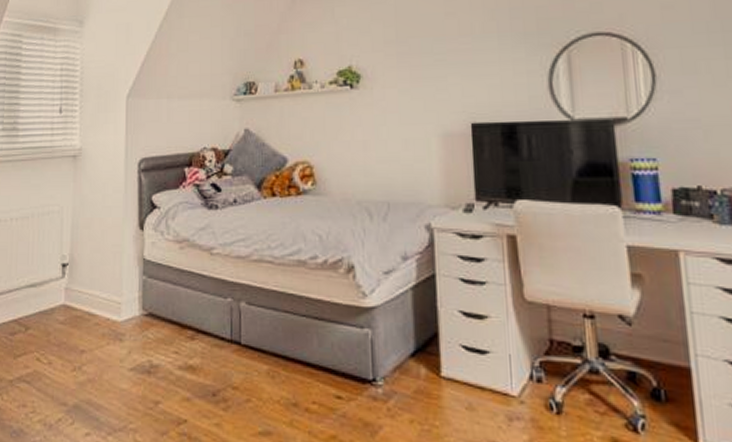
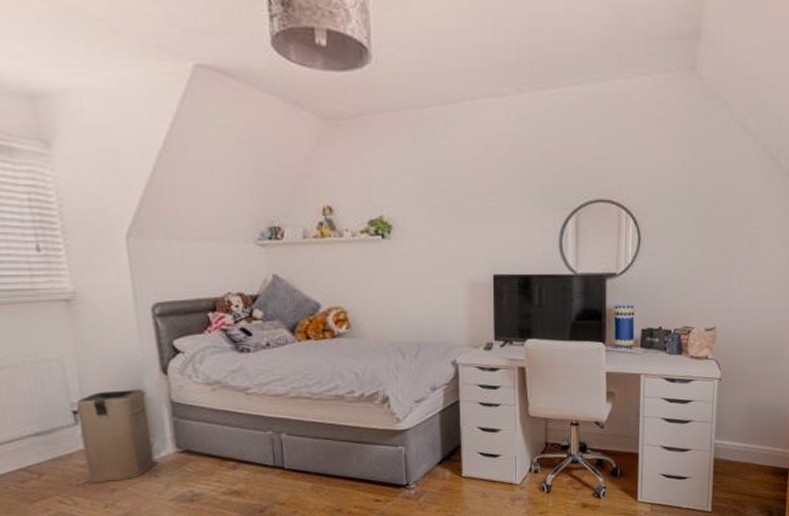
laundry basket: none [53,244,124,343] -> present [76,389,158,485]

